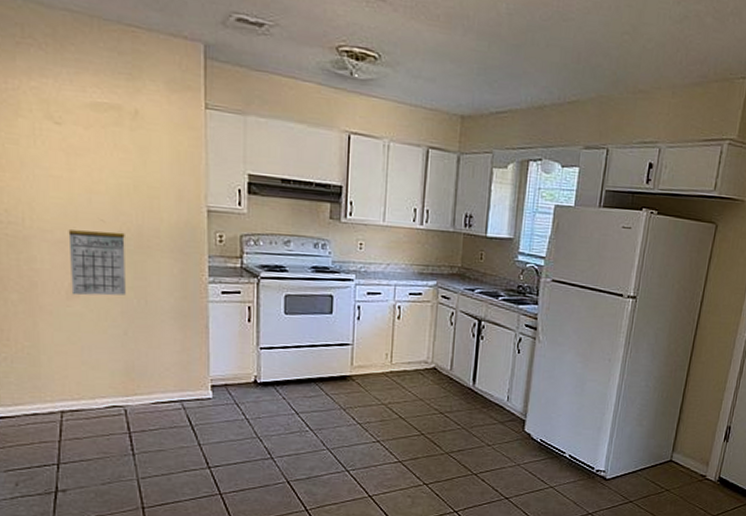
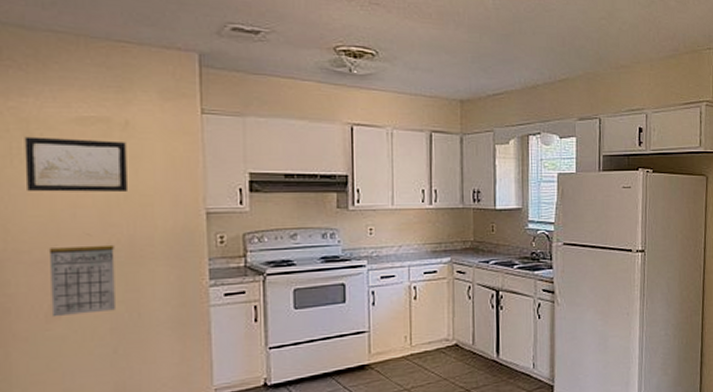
wall art: none [45,118,136,182] -> present [24,136,127,192]

